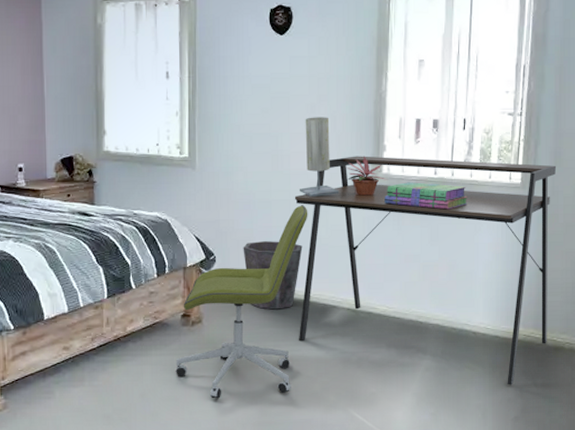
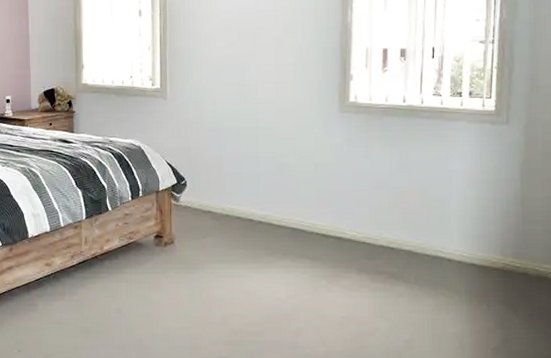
office chair: present [175,205,308,399] -> none [149,132,276,317]
waste bin: present [243,241,303,310] -> none [212,167,271,233]
desk: present [294,156,557,385] -> none [262,85,533,315]
table lamp: present [299,117,339,198] -> none [266,48,307,126]
potted plant: present [345,156,388,196] -> none [312,85,355,124]
stack of books: present [385,182,468,210] -> none [352,110,439,137]

